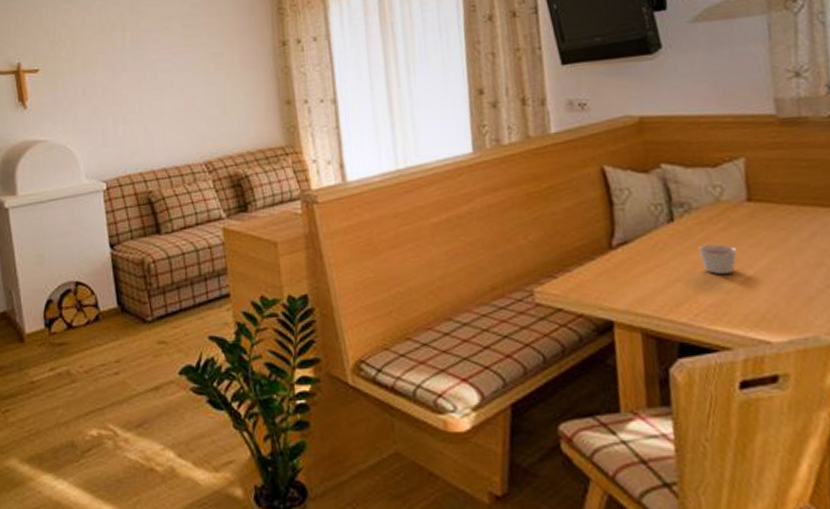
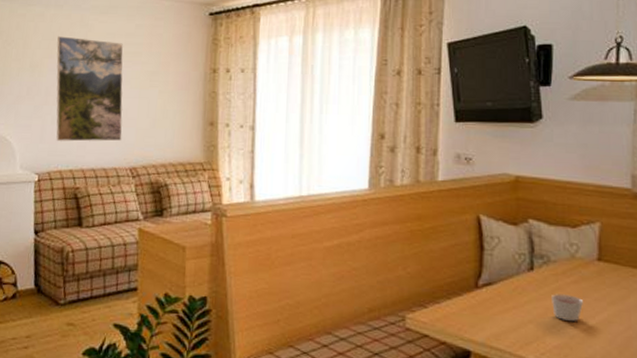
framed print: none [108,26,192,143] -> present [56,36,123,142]

